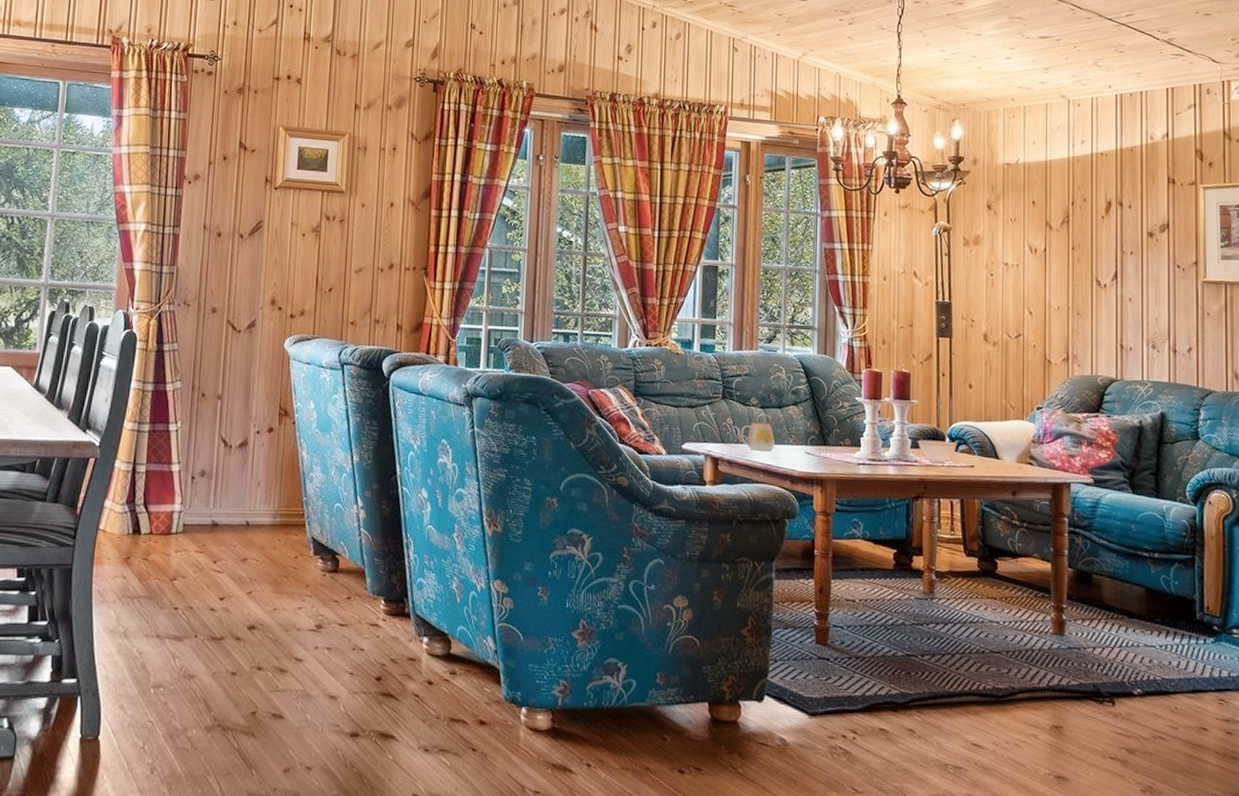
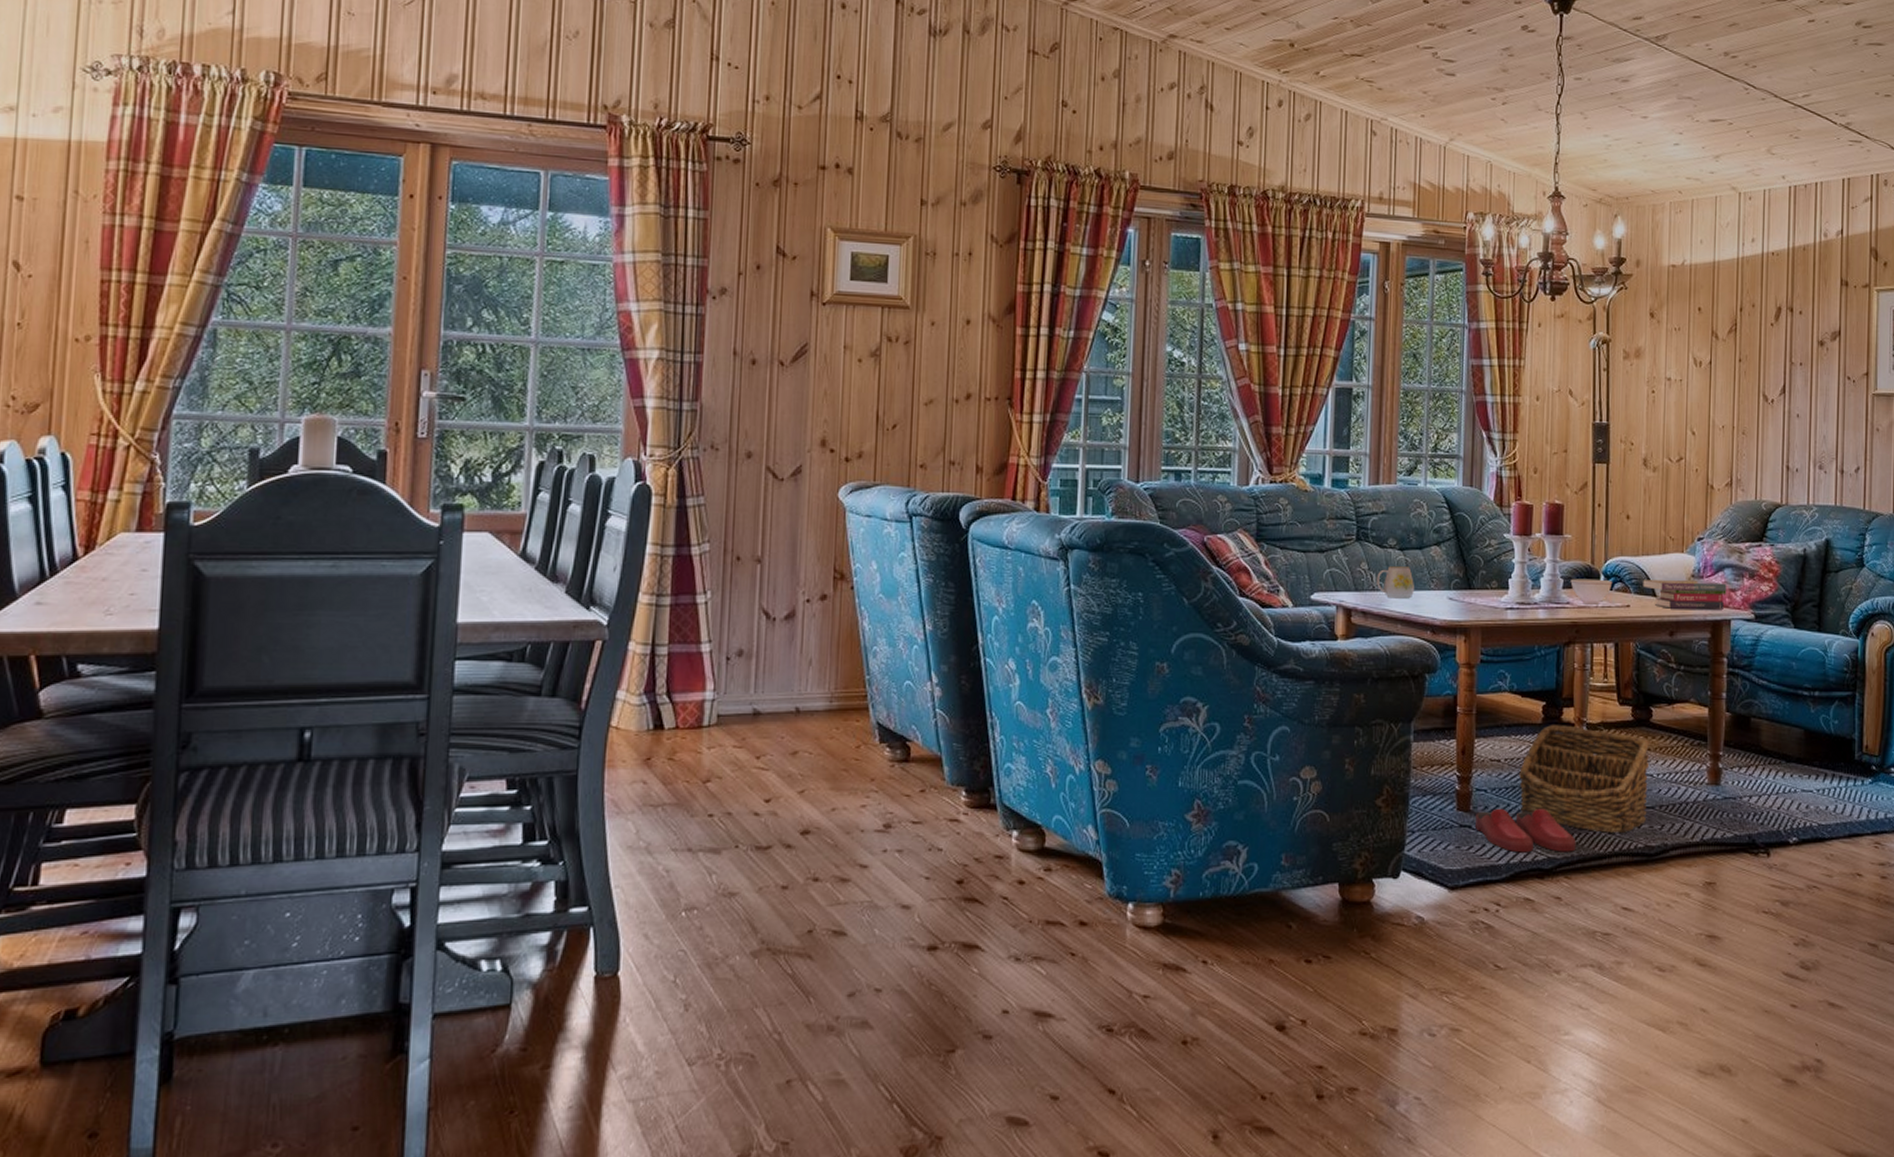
slippers: none [833,644,928,689] -> present [1475,808,1576,853]
basket: none [872,571,995,674] -> present [1518,725,1649,833]
books: none [986,443,1066,473] -> present [1643,580,1727,609]

